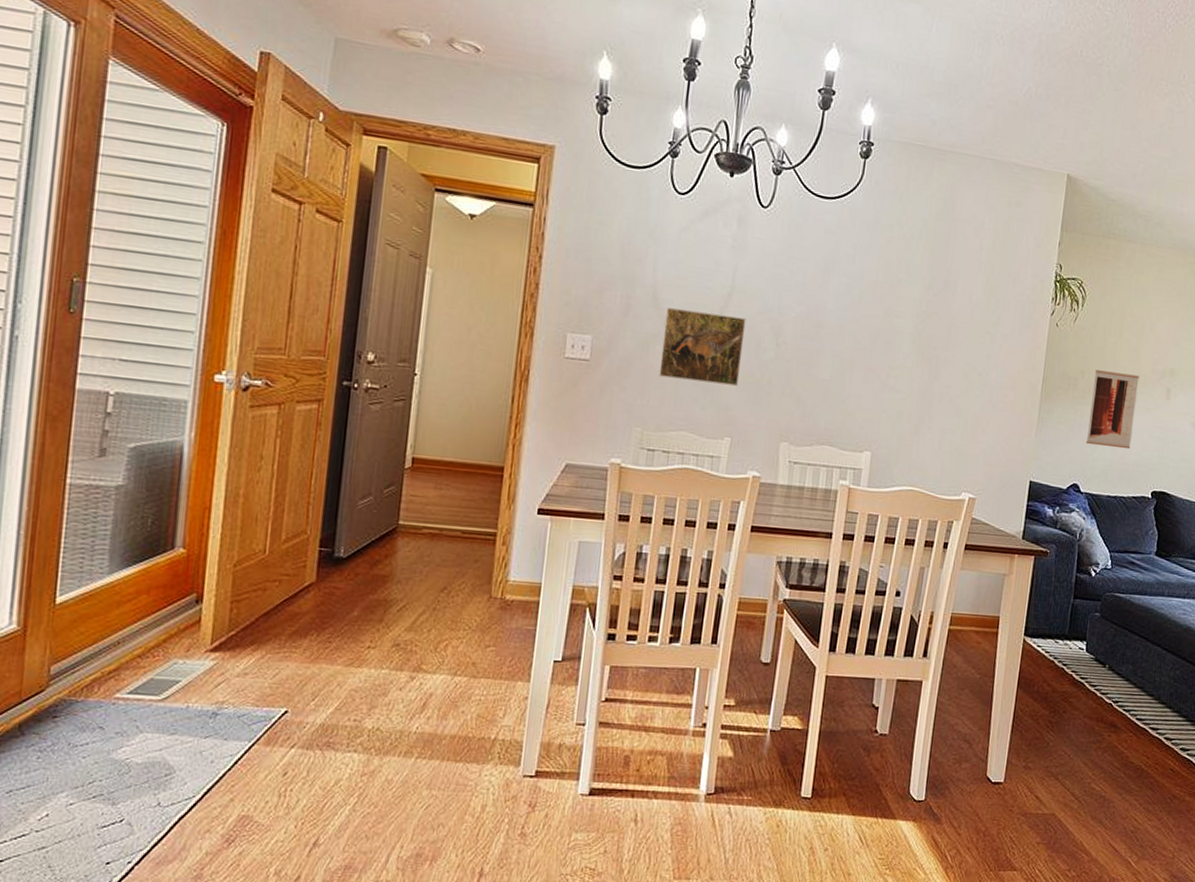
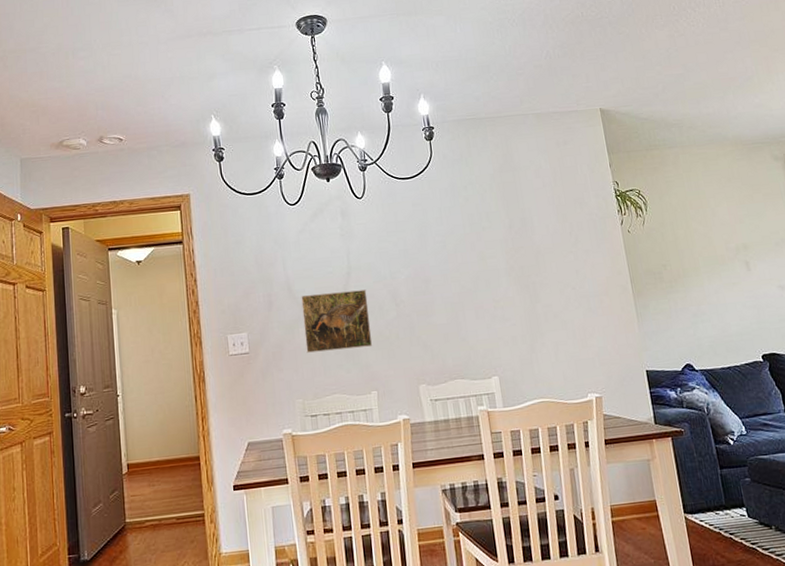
wall art: present [1085,370,1140,450] -> none [675,256,729,327]

